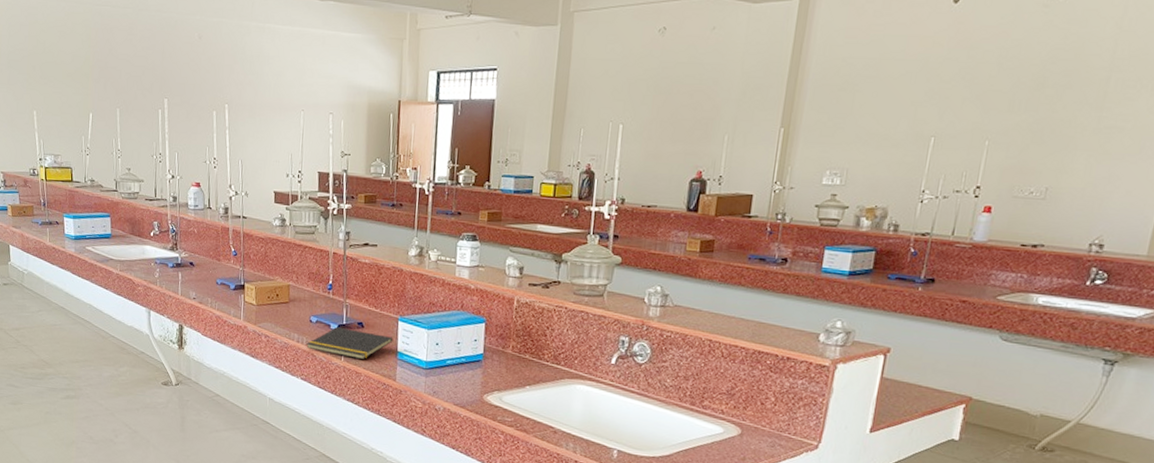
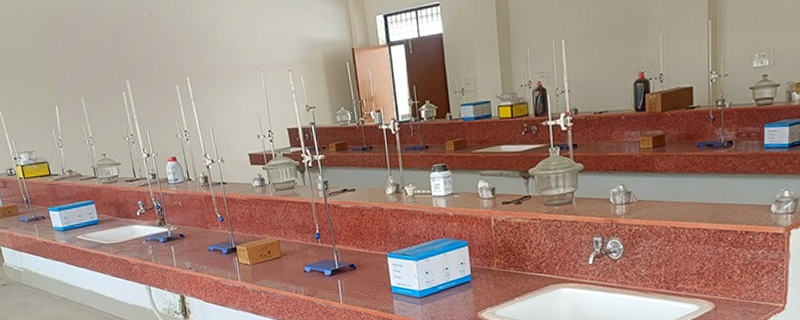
notepad: present [306,326,393,360] -> none [305,272,386,300]

